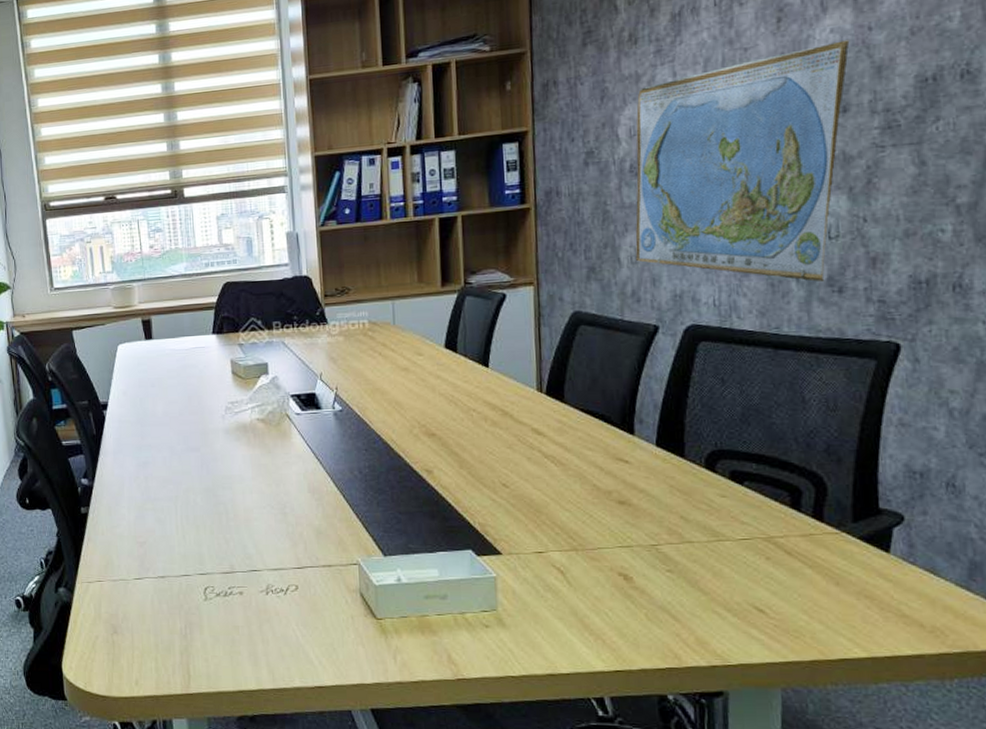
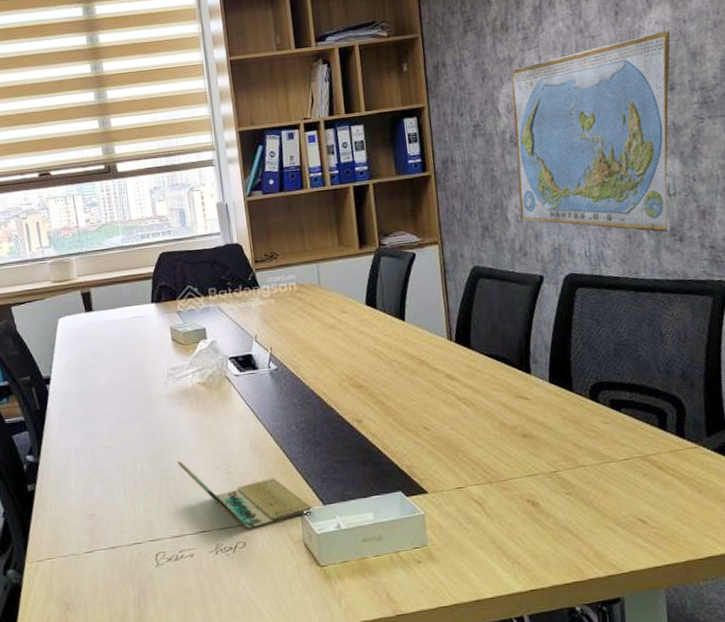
notebook: none [231,497,371,573] -> present [177,461,312,529]

